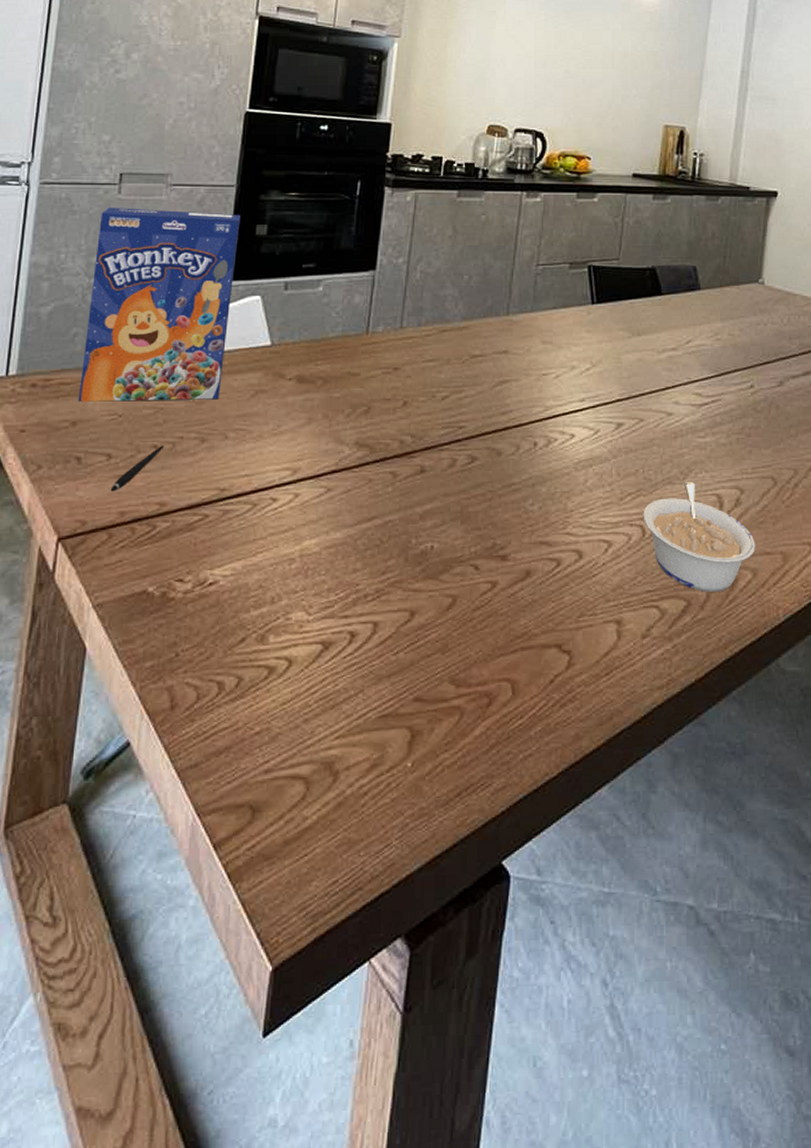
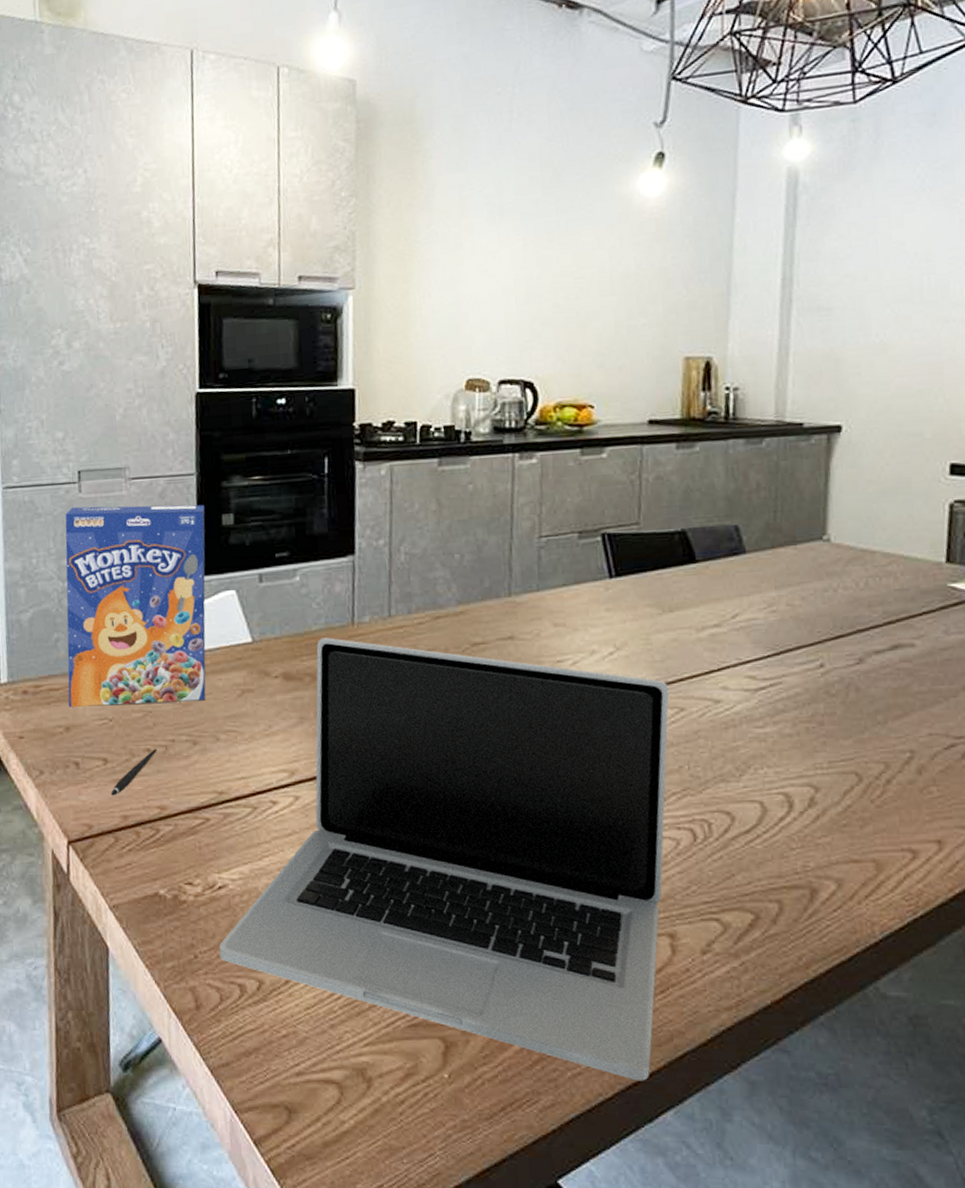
laptop: none [201,345,632,760] -> present [219,638,669,1081]
legume: present [643,482,756,592] -> none [692,779,839,904]

